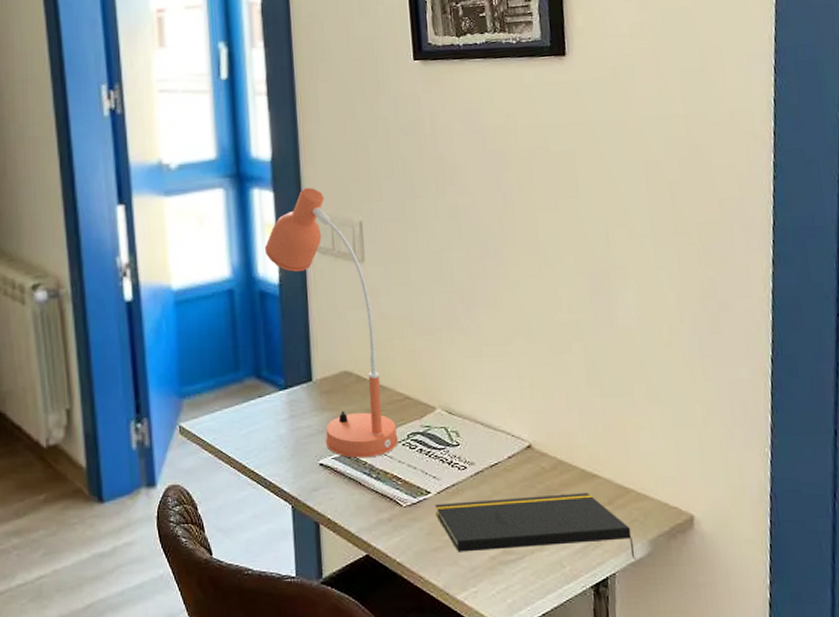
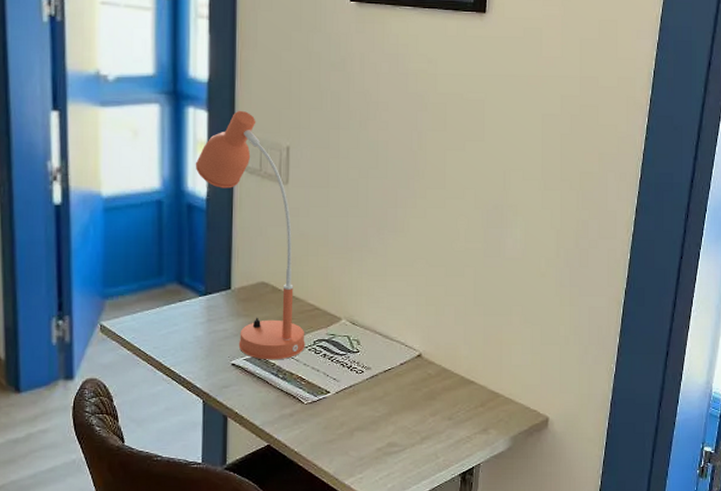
notepad: present [435,493,636,560] -> none [333,397,498,453]

